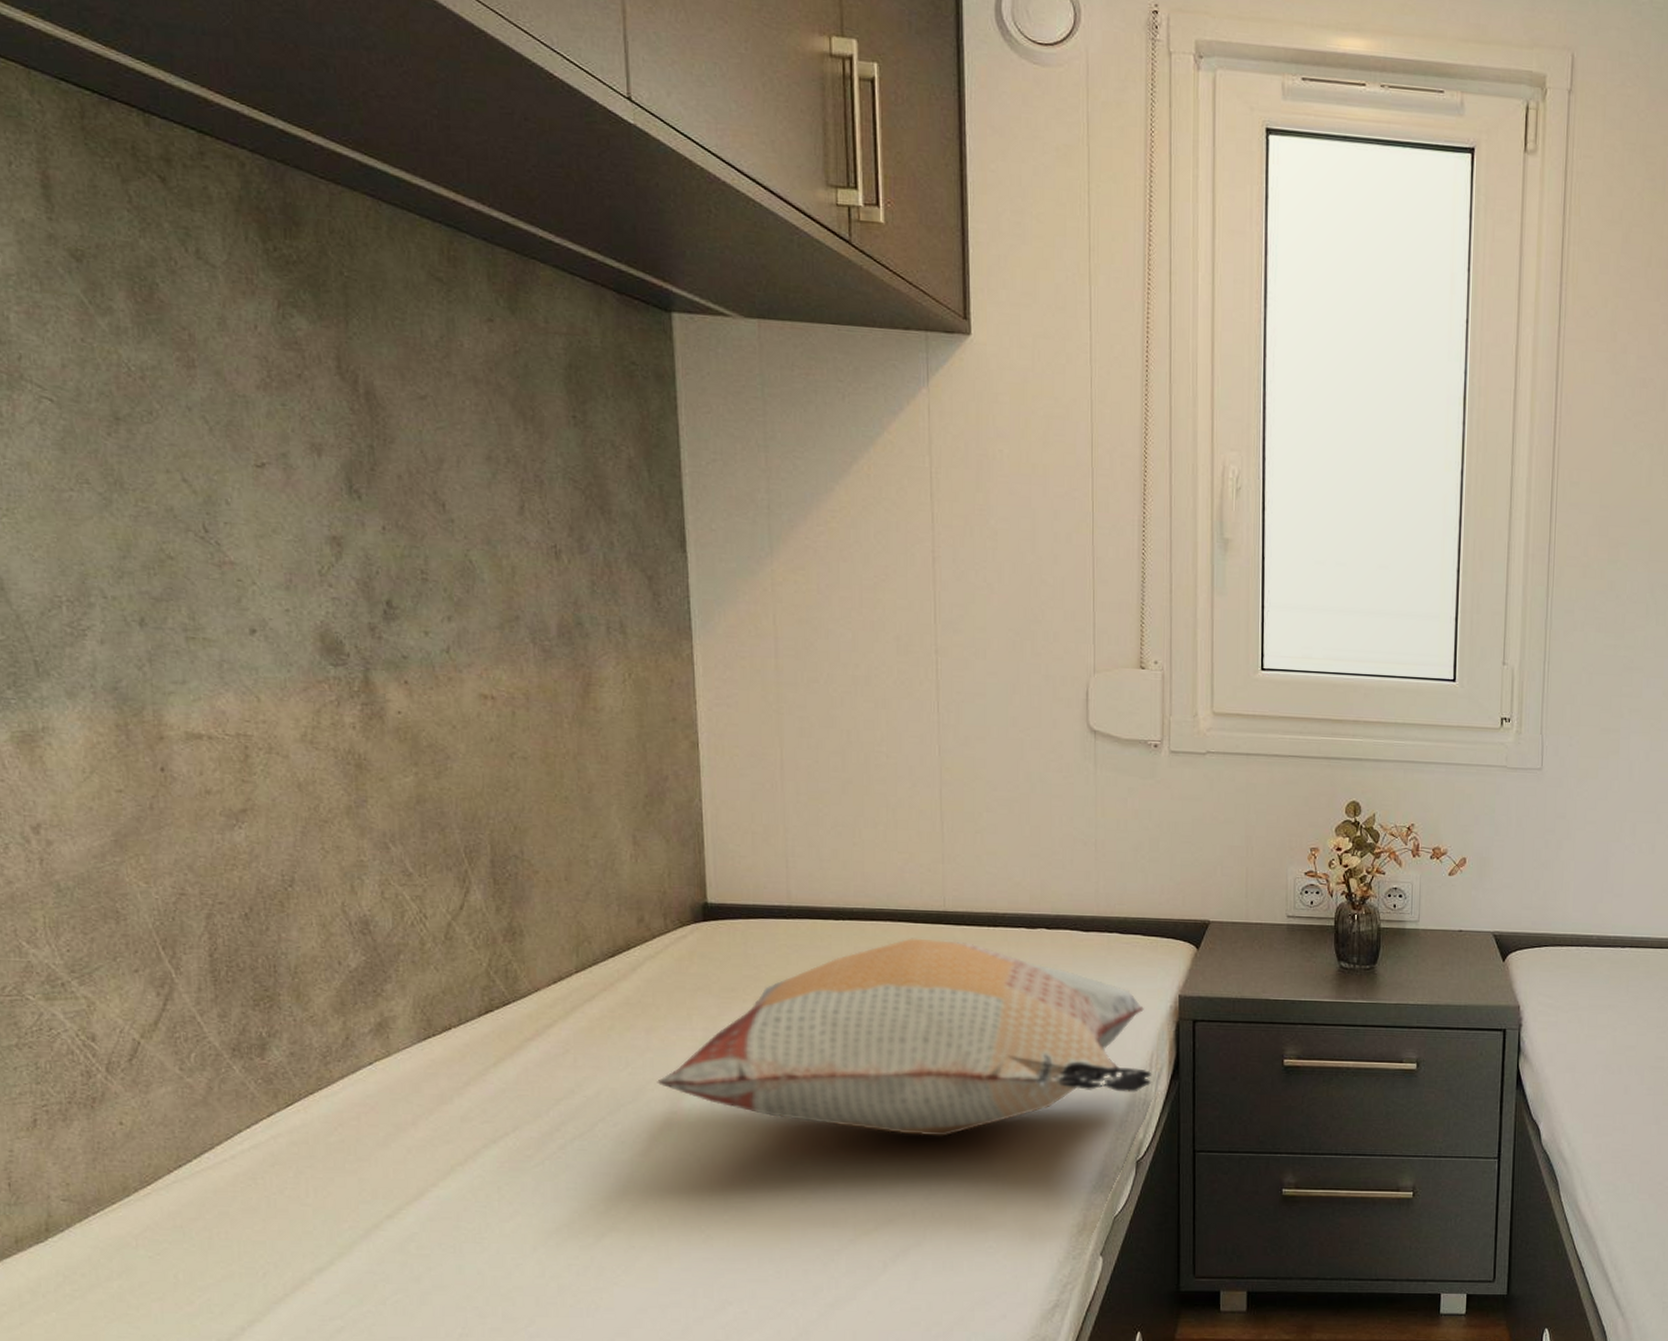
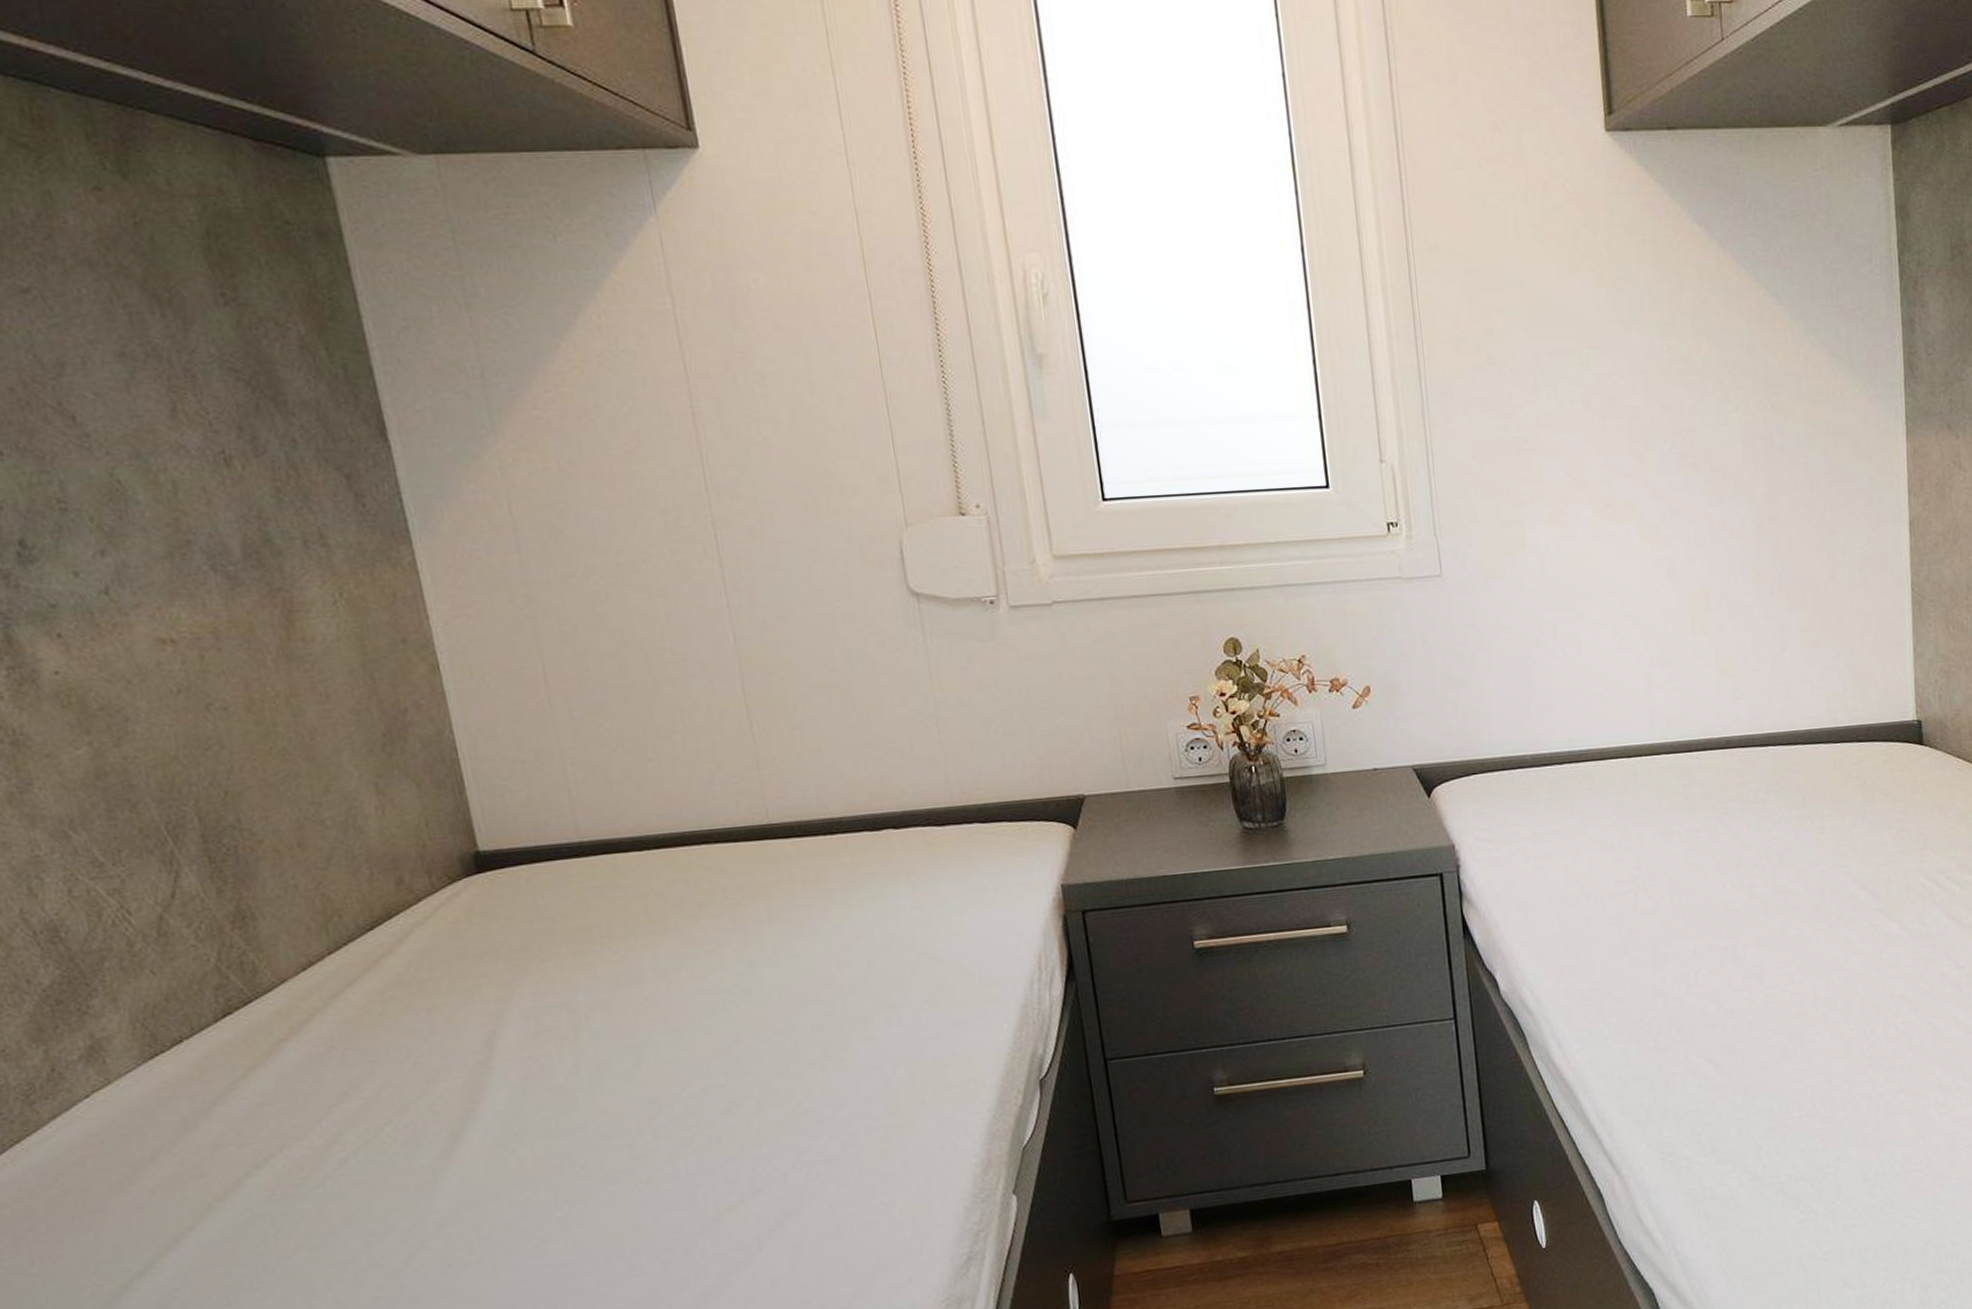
decorative pillow: present [657,938,1152,1137] -> none [449,856,1044,1090]

